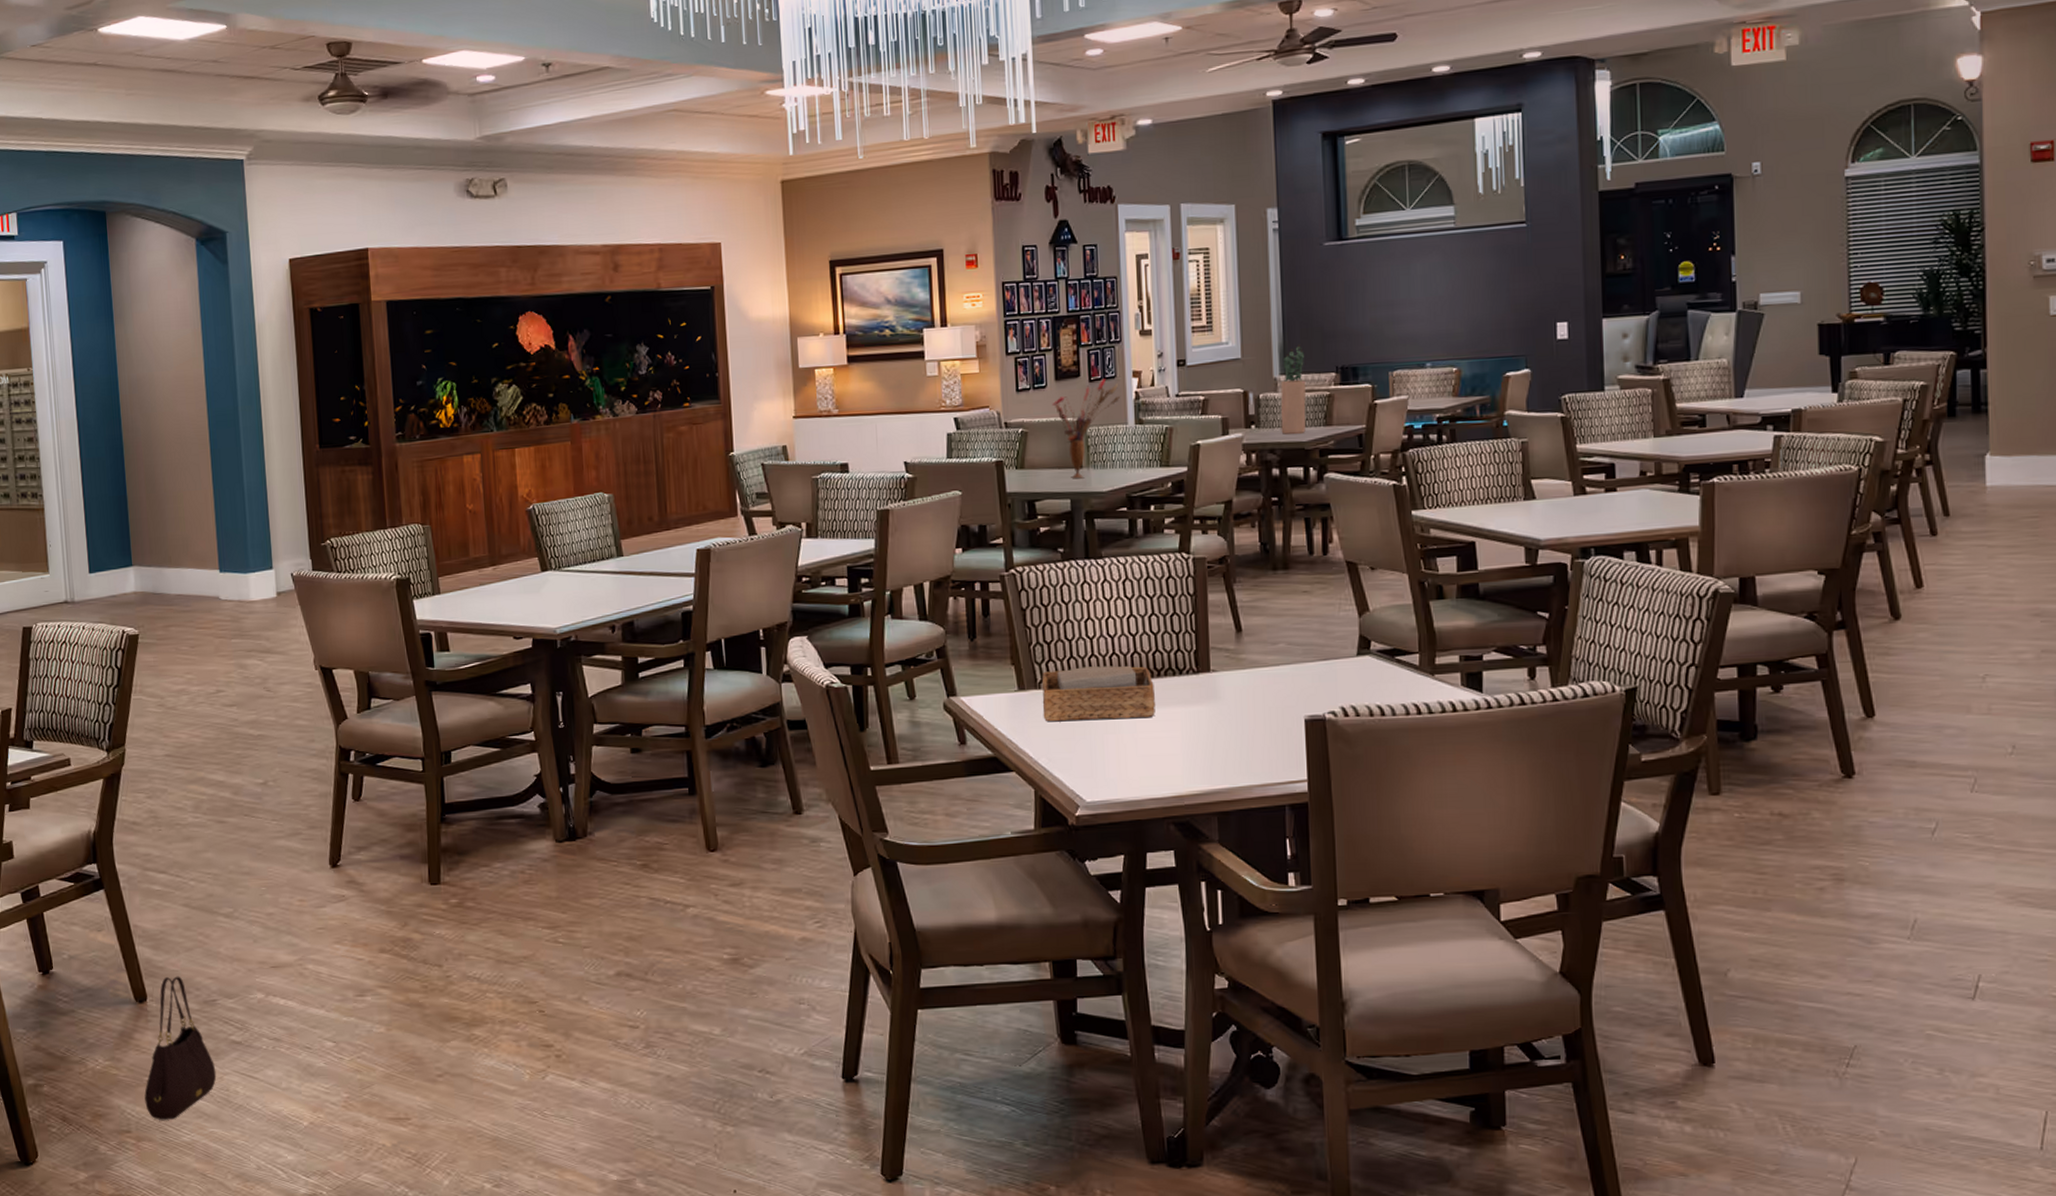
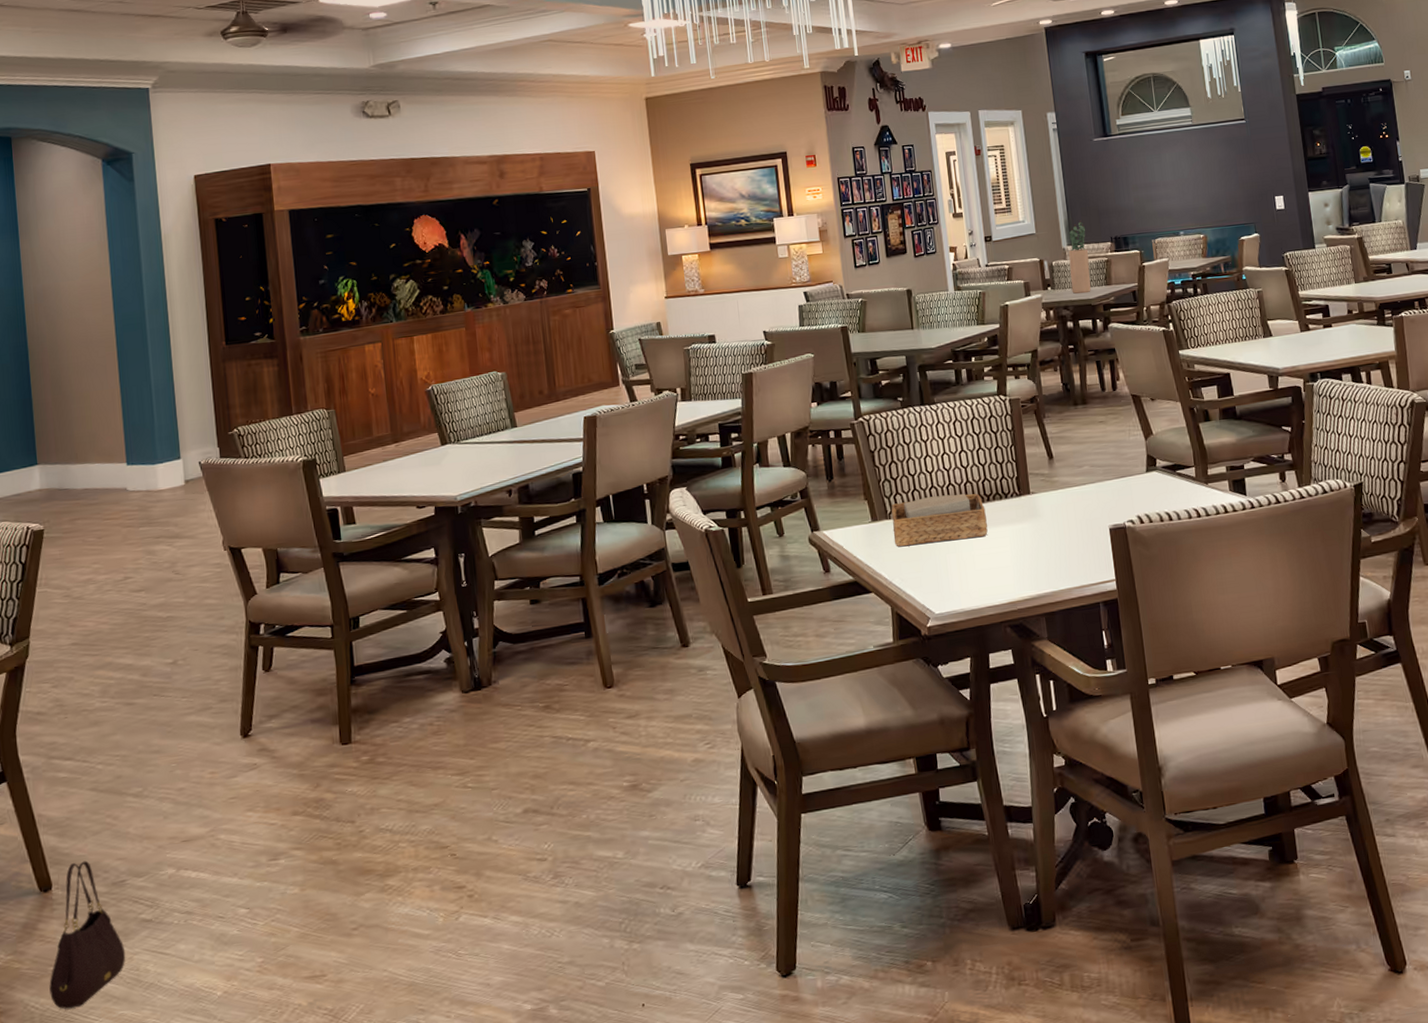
bouquet: present [1052,379,1120,479] -> none [885,254,941,339]

